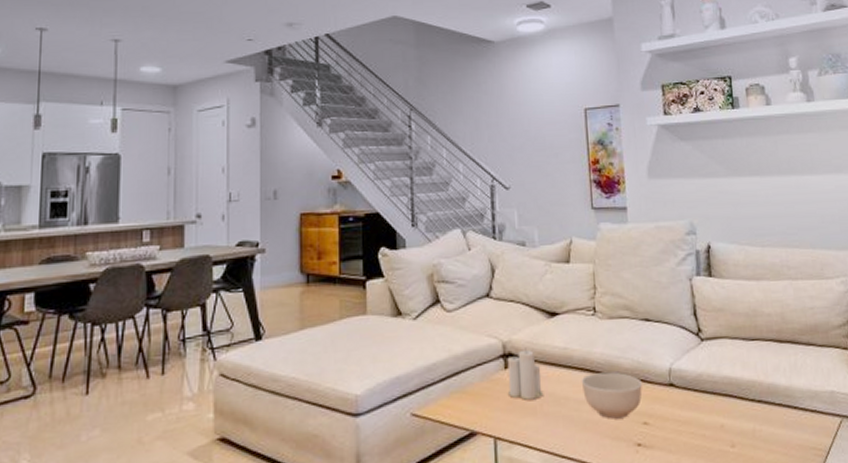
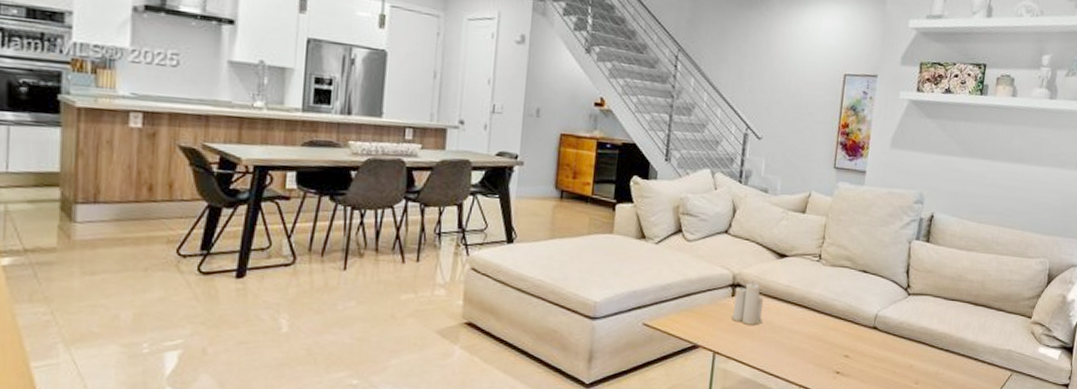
bowl: present [581,372,642,419] -> none [797,310,850,350]

